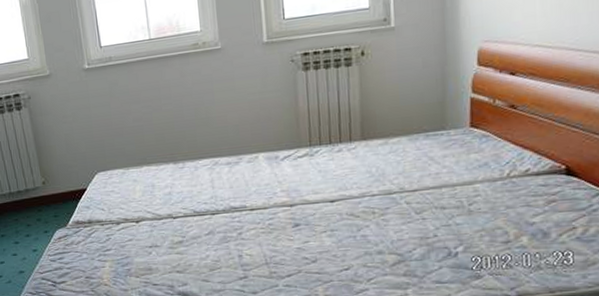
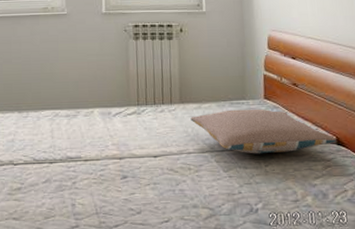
pillow: none [375,139,565,192] -> present [190,109,336,154]

